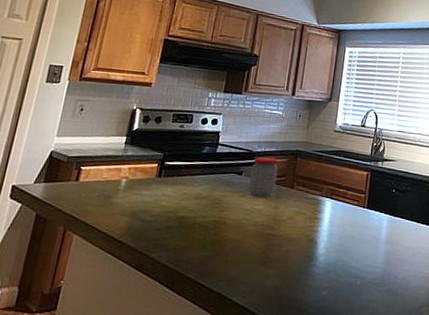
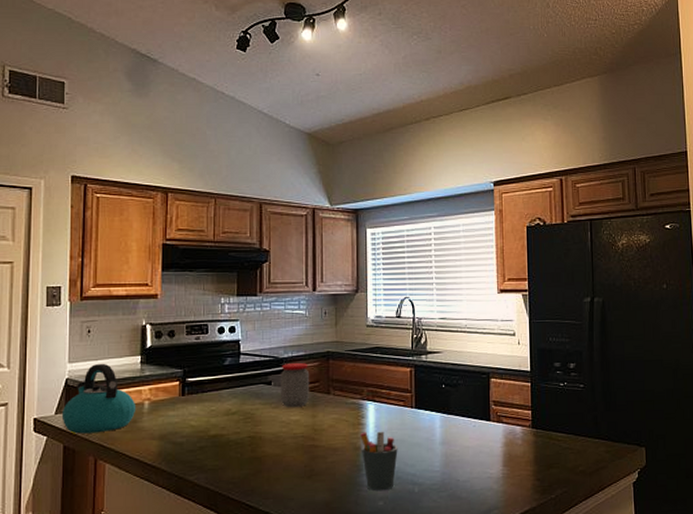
kettle: none [39,139,114,205] -> present [61,363,137,434]
pen holder: none [314,225,347,282] -> present [360,431,398,491]

